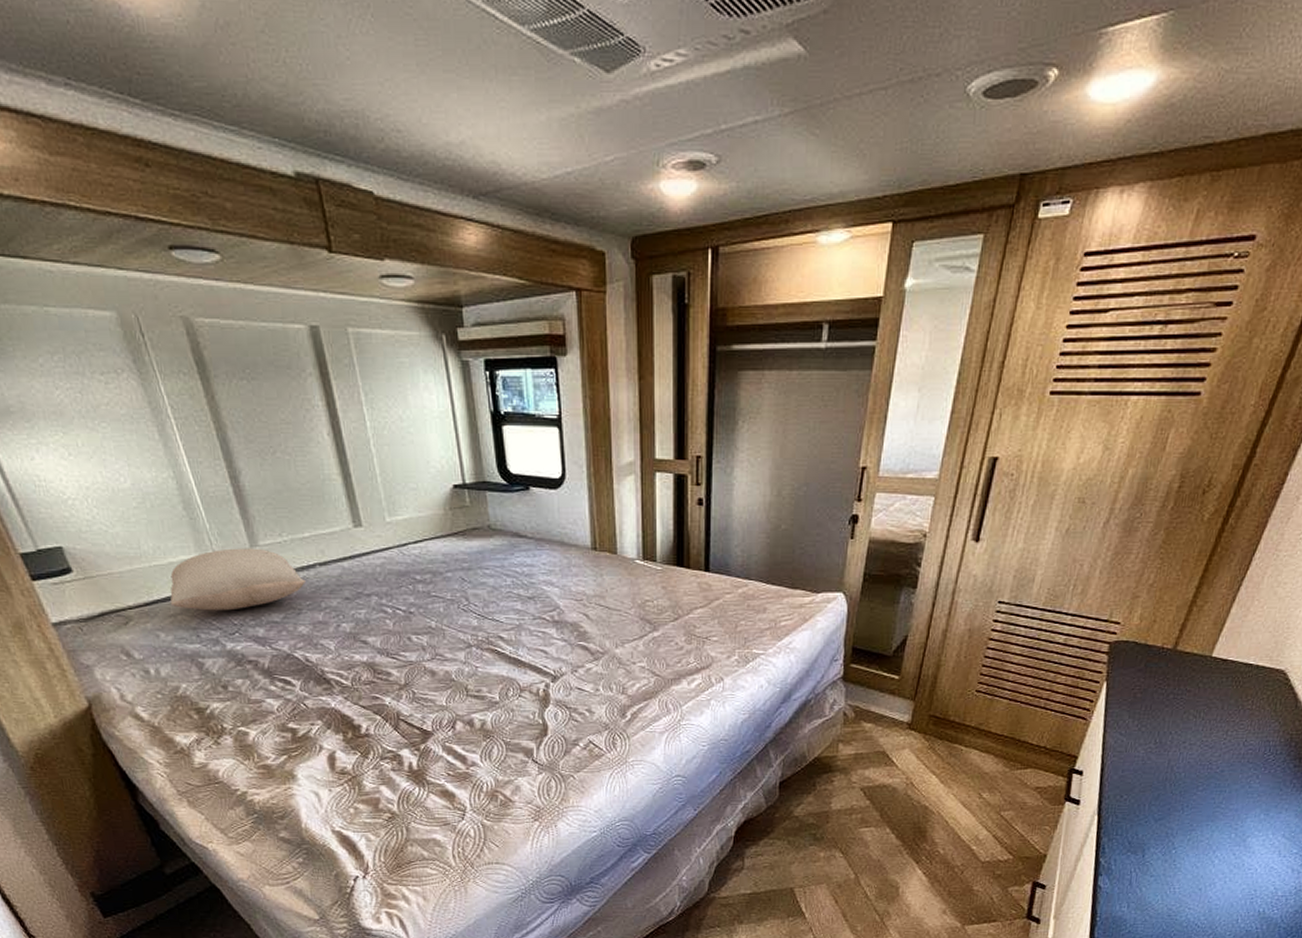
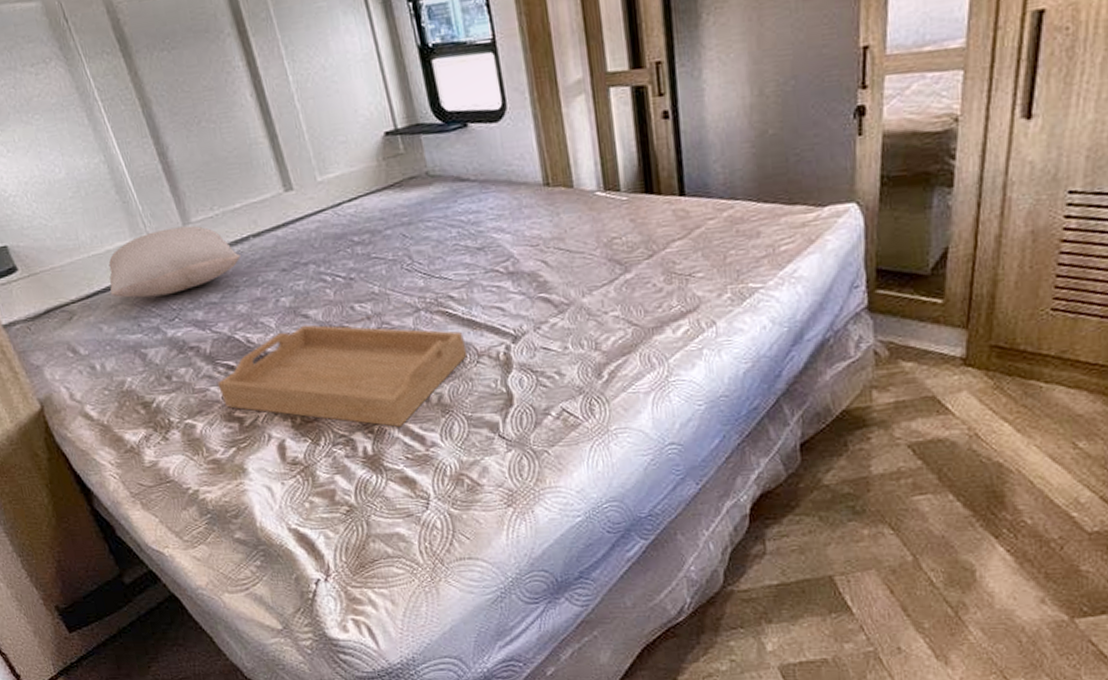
serving tray: none [274,650,511,747] -> present [217,324,468,427]

